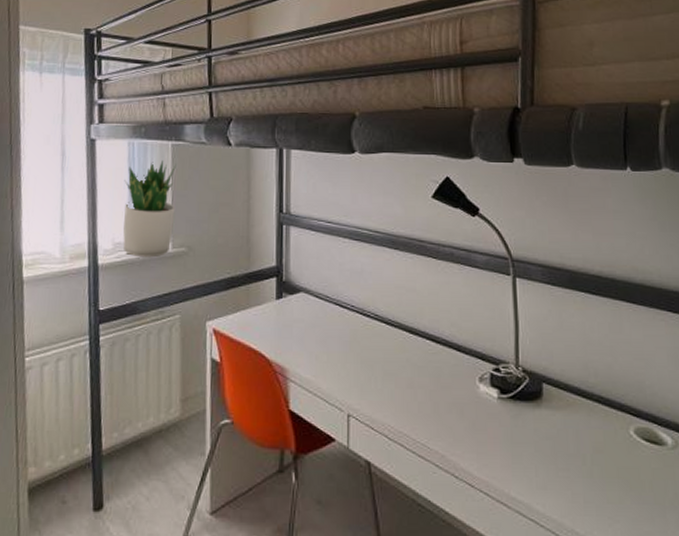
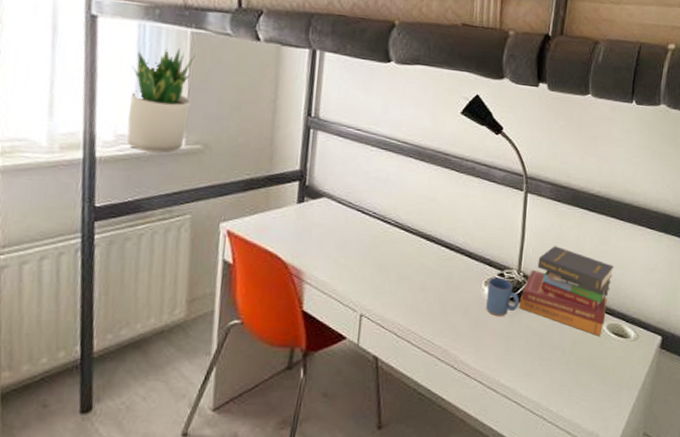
mug: none [483,373,522,417] -> present [486,277,520,316]
books: none [522,336,633,442] -> present [519,246,614,336]

